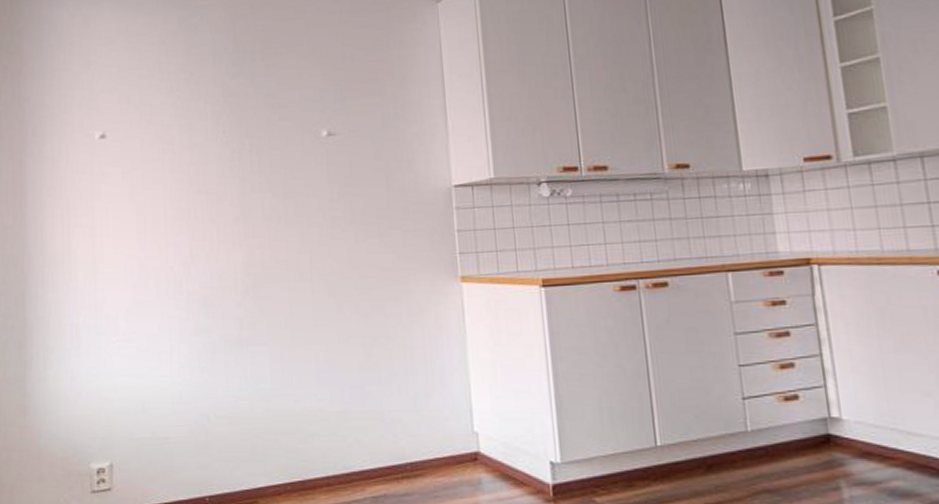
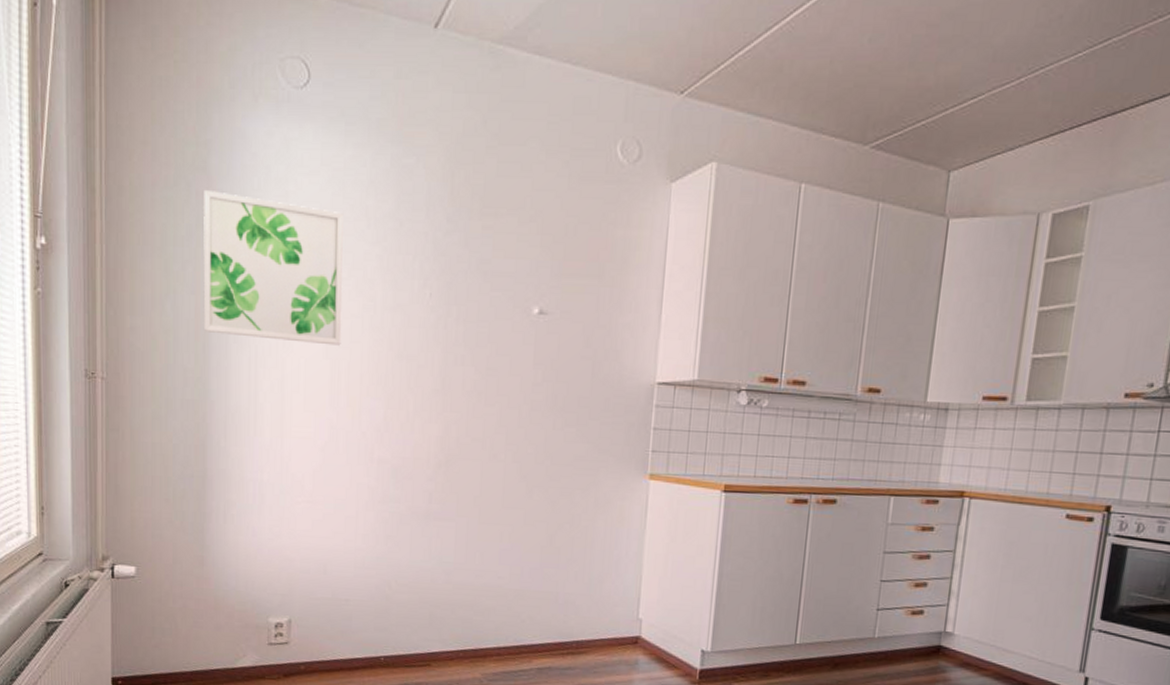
wall art: none [18,69,145,192] -> present [203,189,344,346]

